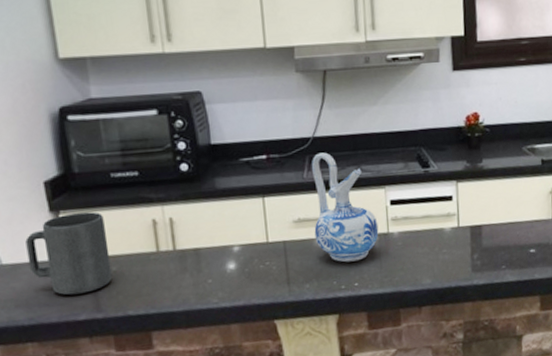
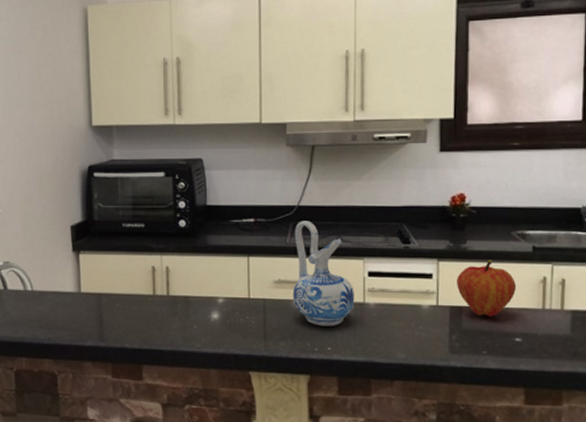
mug: present [25,211,112,296] -> none [52,253,115,323]
fruit: none [475,176,529,232] -> present [457,260,516,317]

